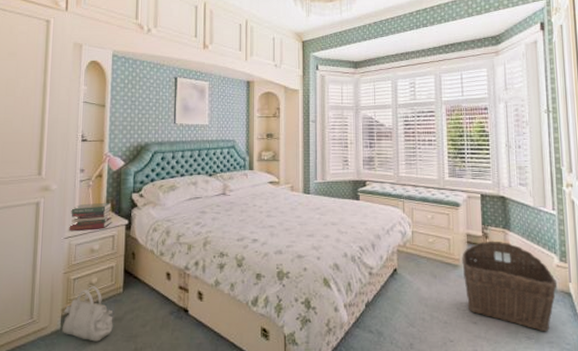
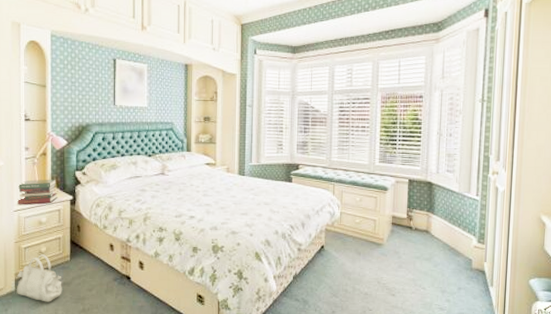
wicker basket: present [462,241,557,332] -> none [385,222,473,305]

